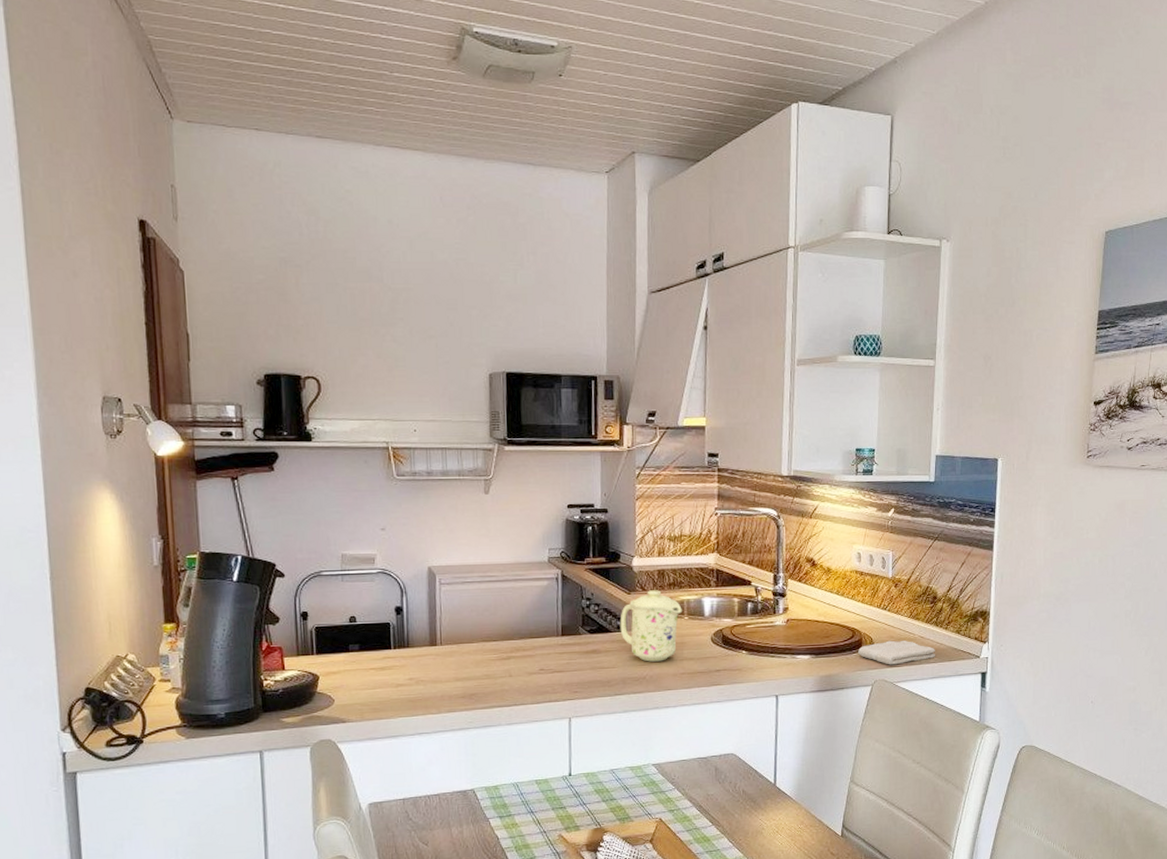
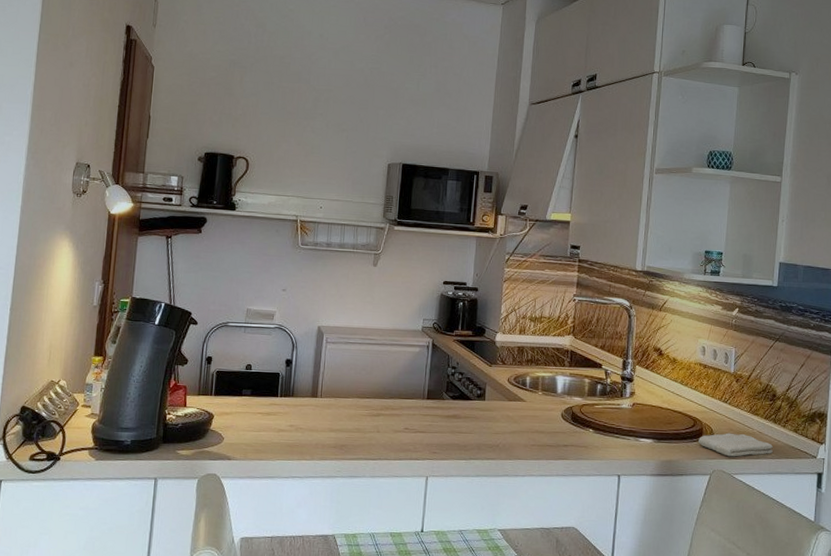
mug: present [620,590,682,662] -> none [479,364,537,432]

